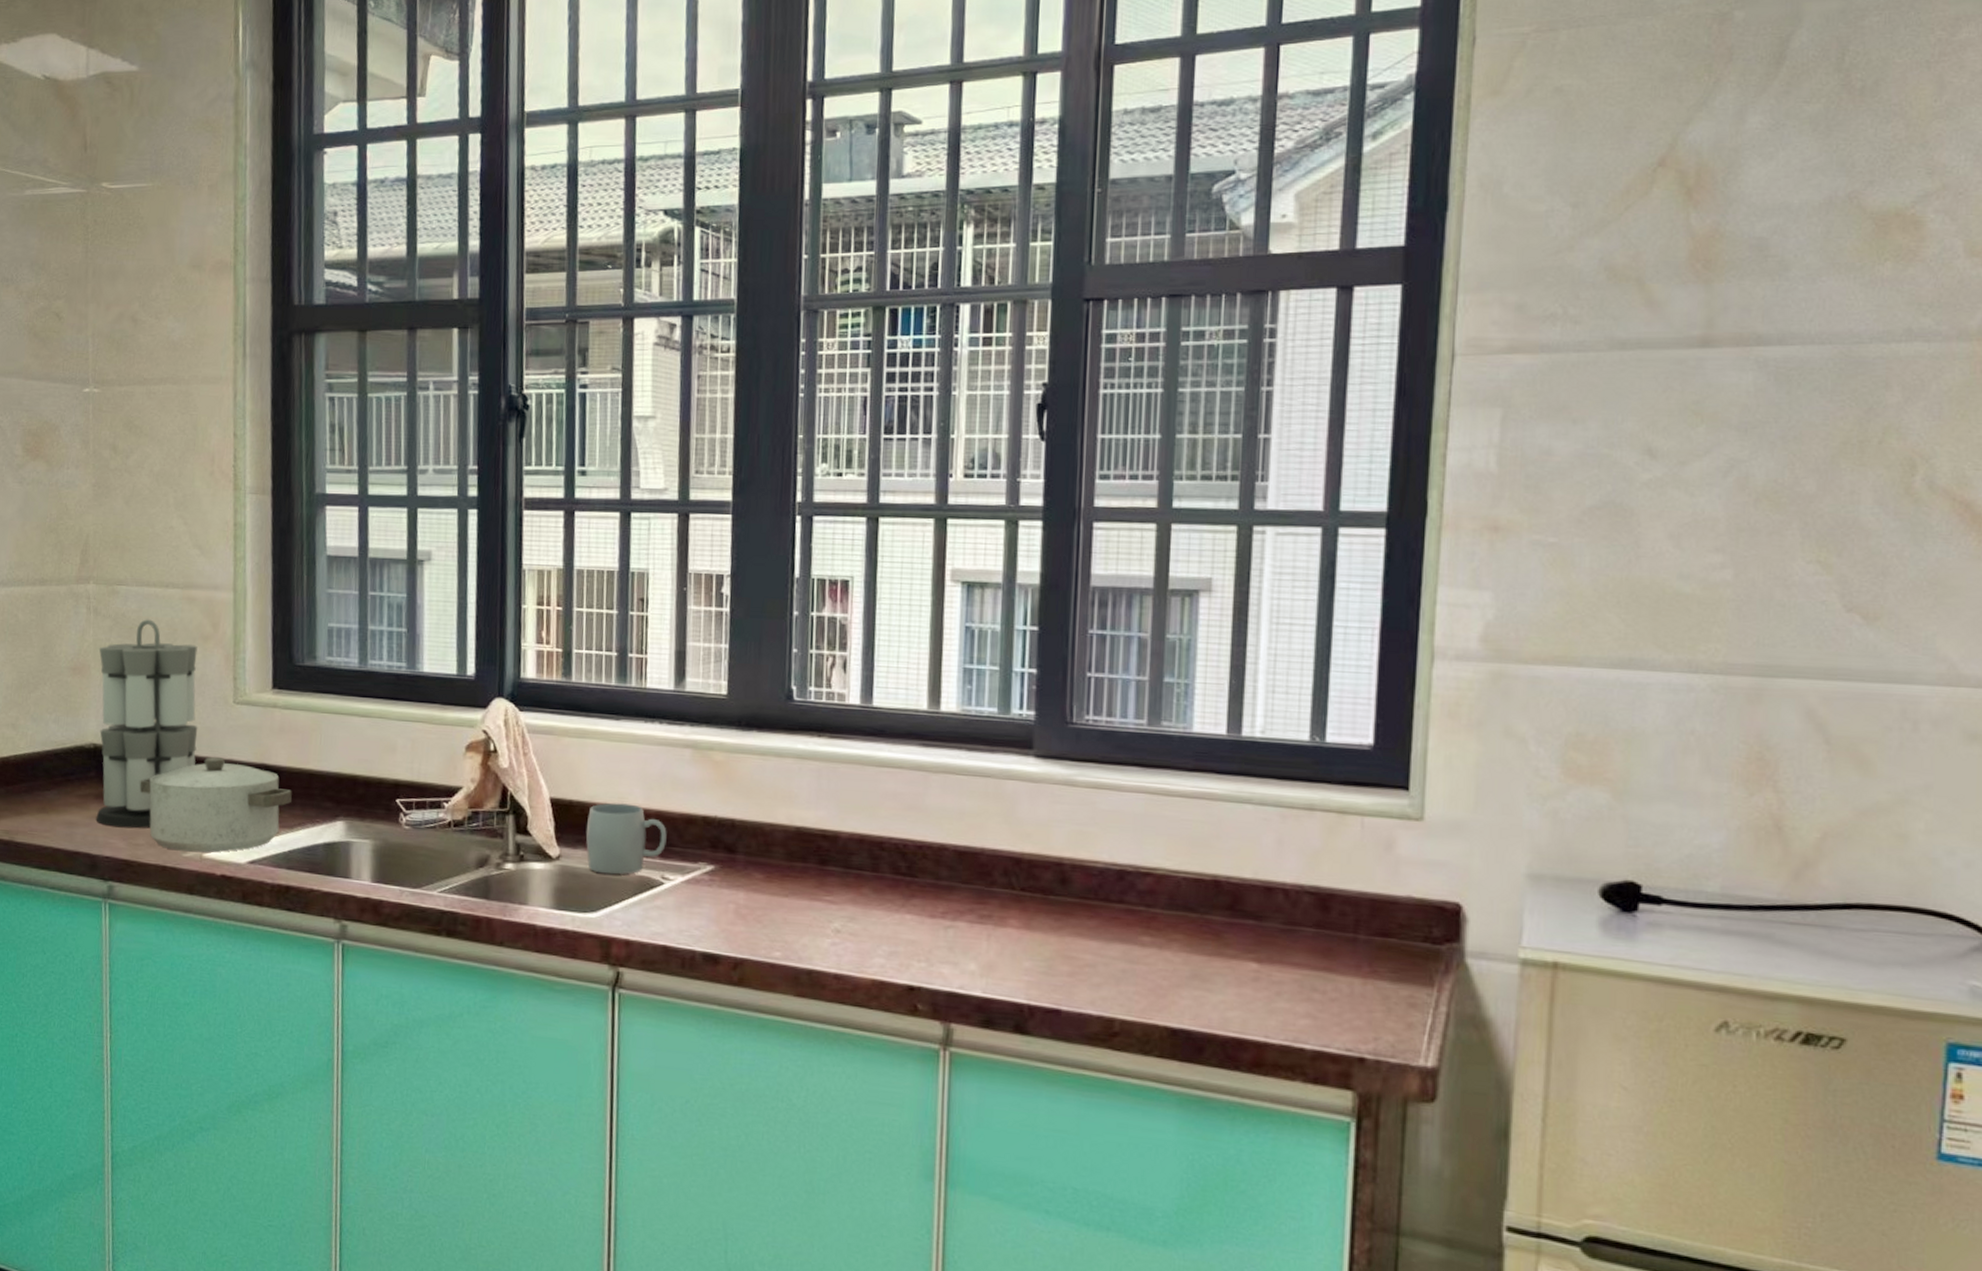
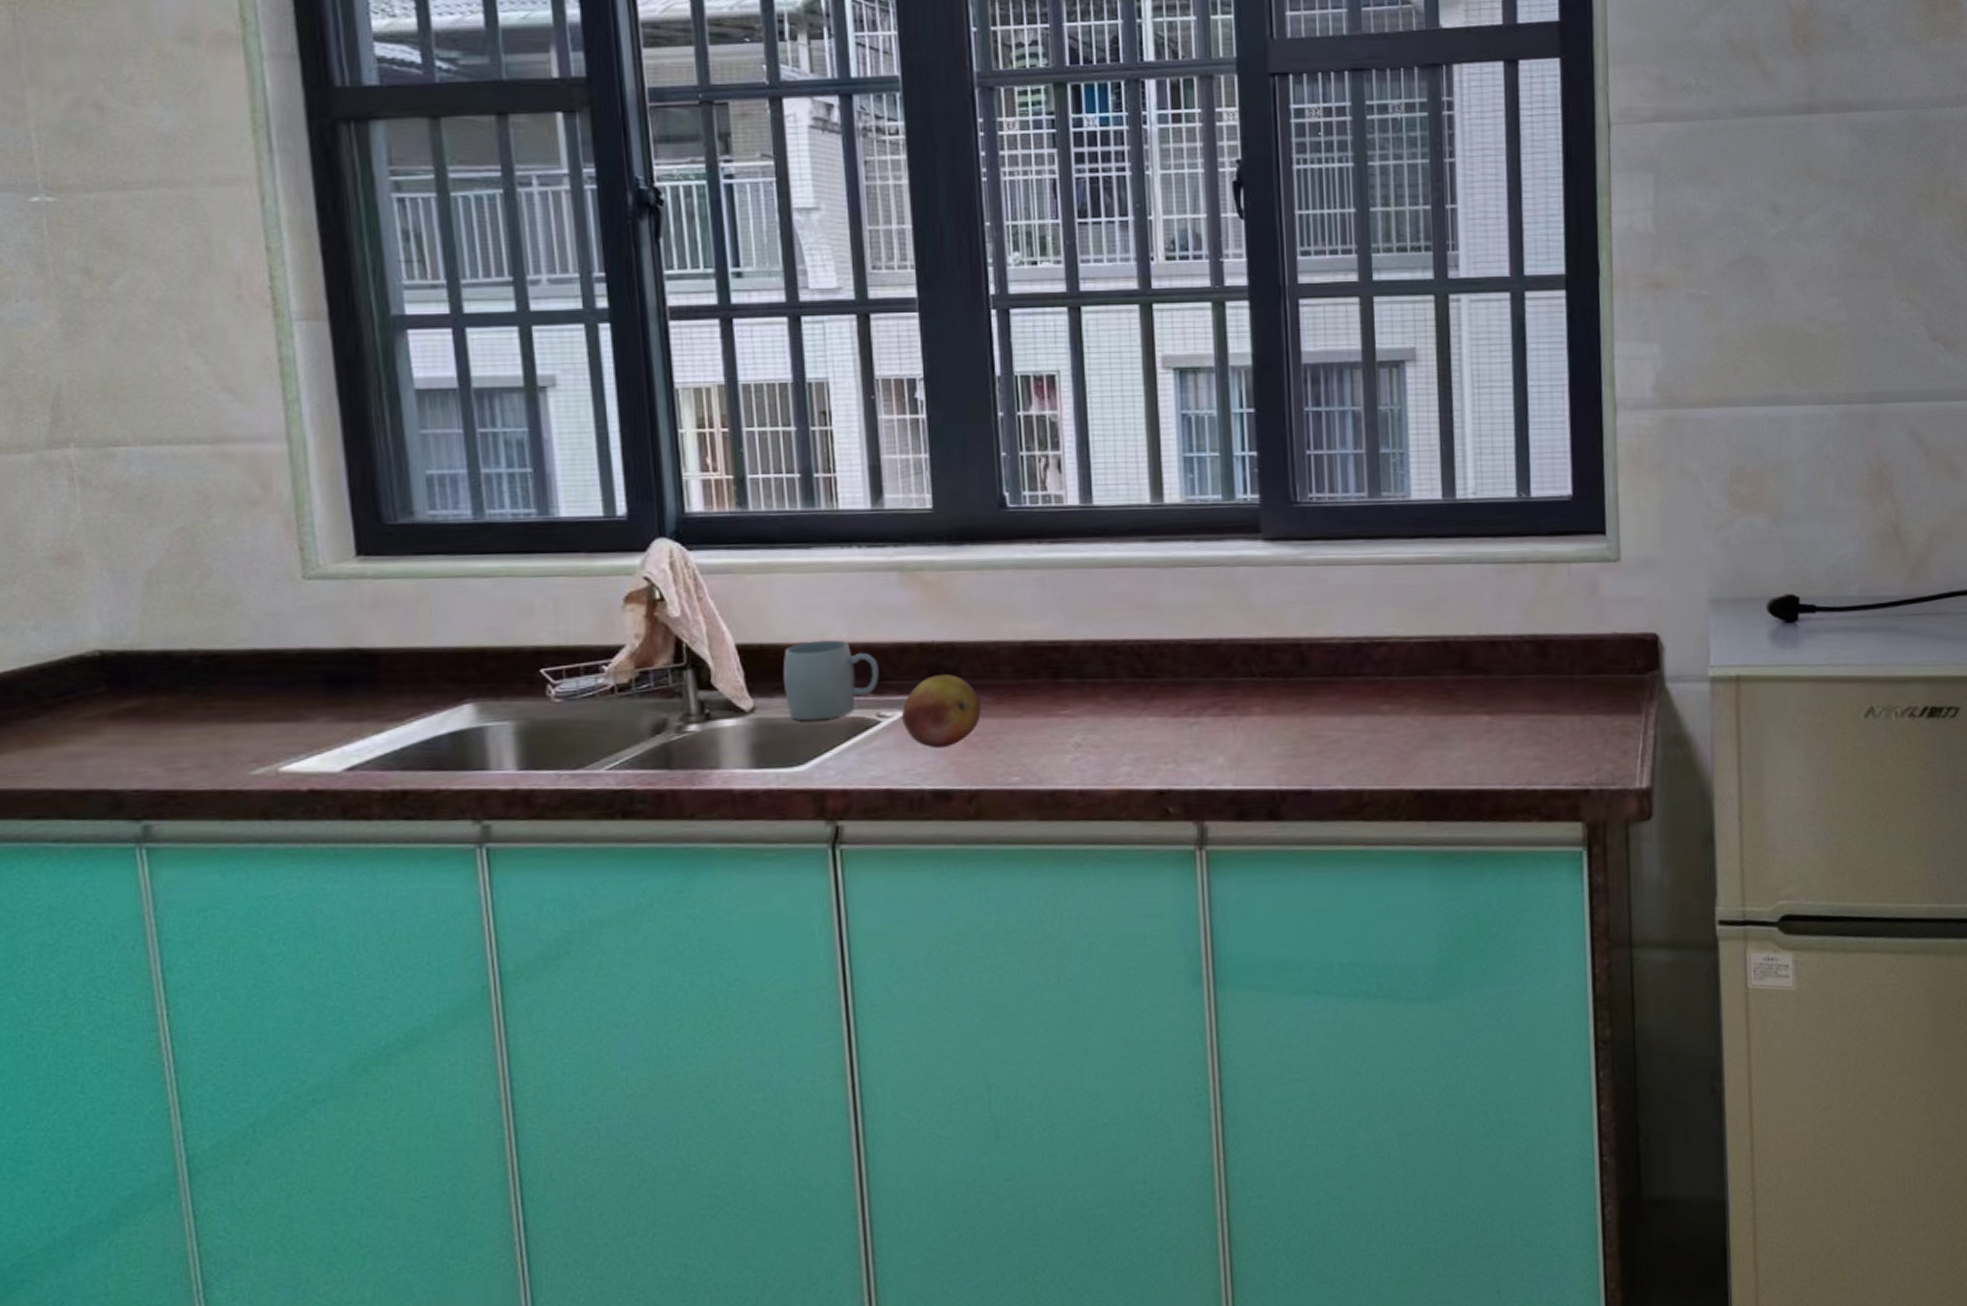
spice rack: present [96,619,198,828] -> none [93,486,255,751]
cooking pot: present [139,756,292,853] -> none [176,646,398,769]
fruit: none [683,847,753,916] -> present [902,674,981,749]

